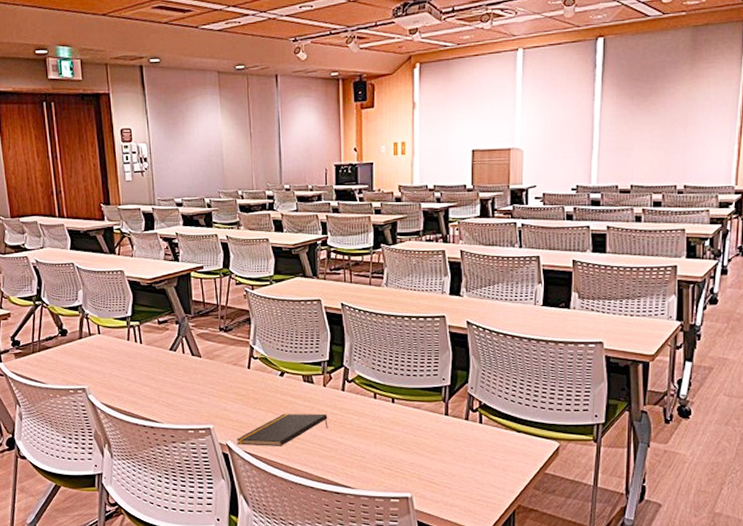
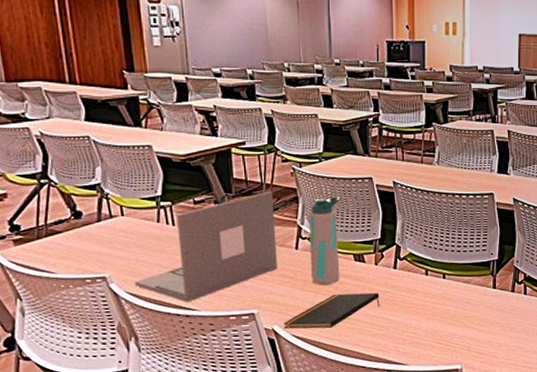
laptop: none [108,312,231,415] -> present [134,191,277,302]
water bottle: none [259,318,290,405] -> present [308,196,340,286]

